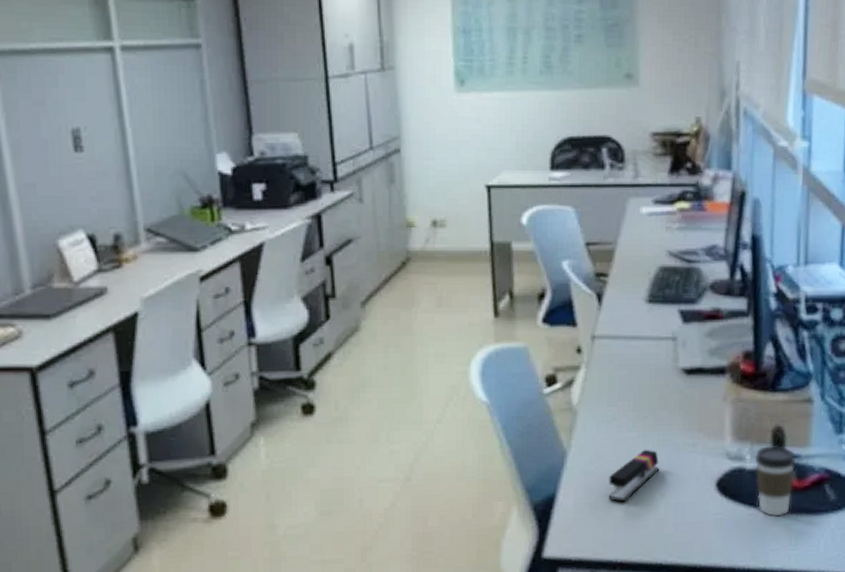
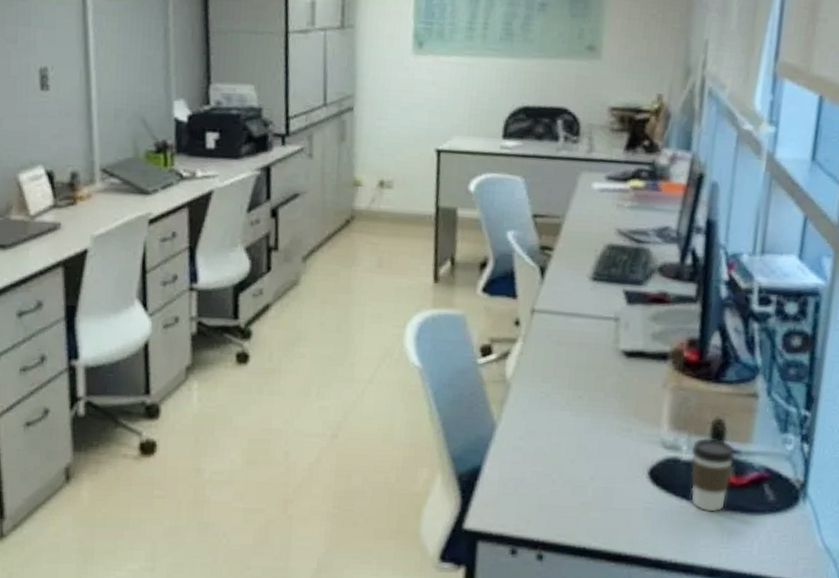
stapler: present [608,449,659,503] -> none [535,429,591,482]

